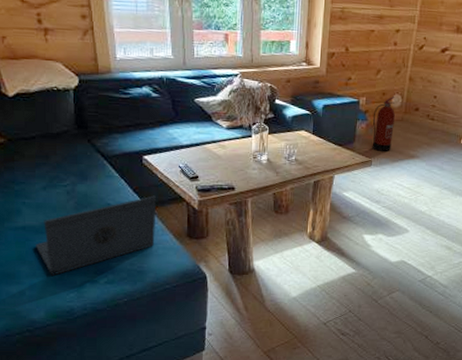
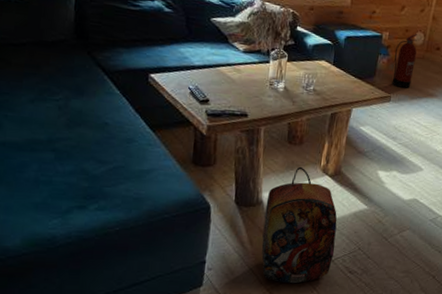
laptop: present [36,195,157,276] -> none [16,117,162,199]
backpack: none [256,234,327,347] -> present [261,166,337,284]

